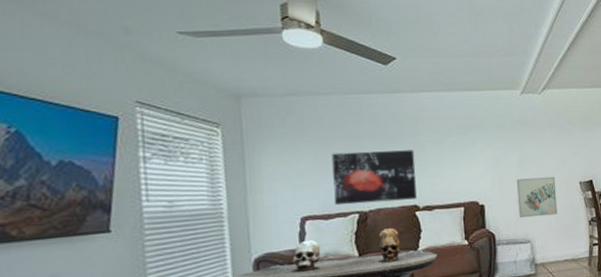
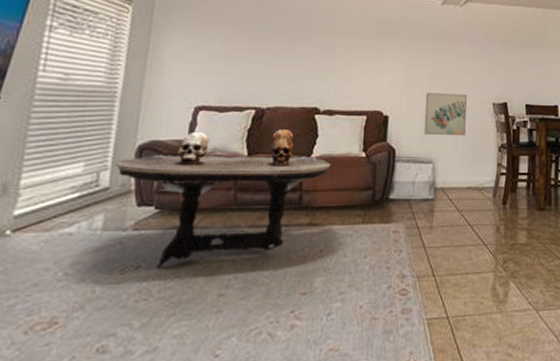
wall art: present [331,150,417,206] -> none [233,43,324,101]

